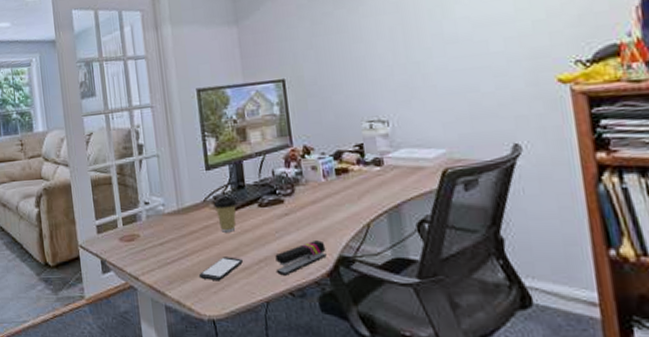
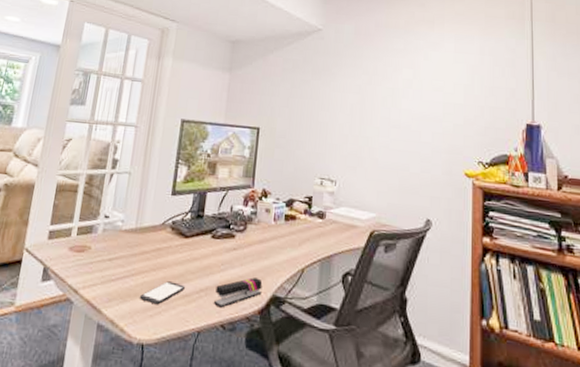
coffee cup: present [213,196,237,232] -> none [170,222,193,258]

